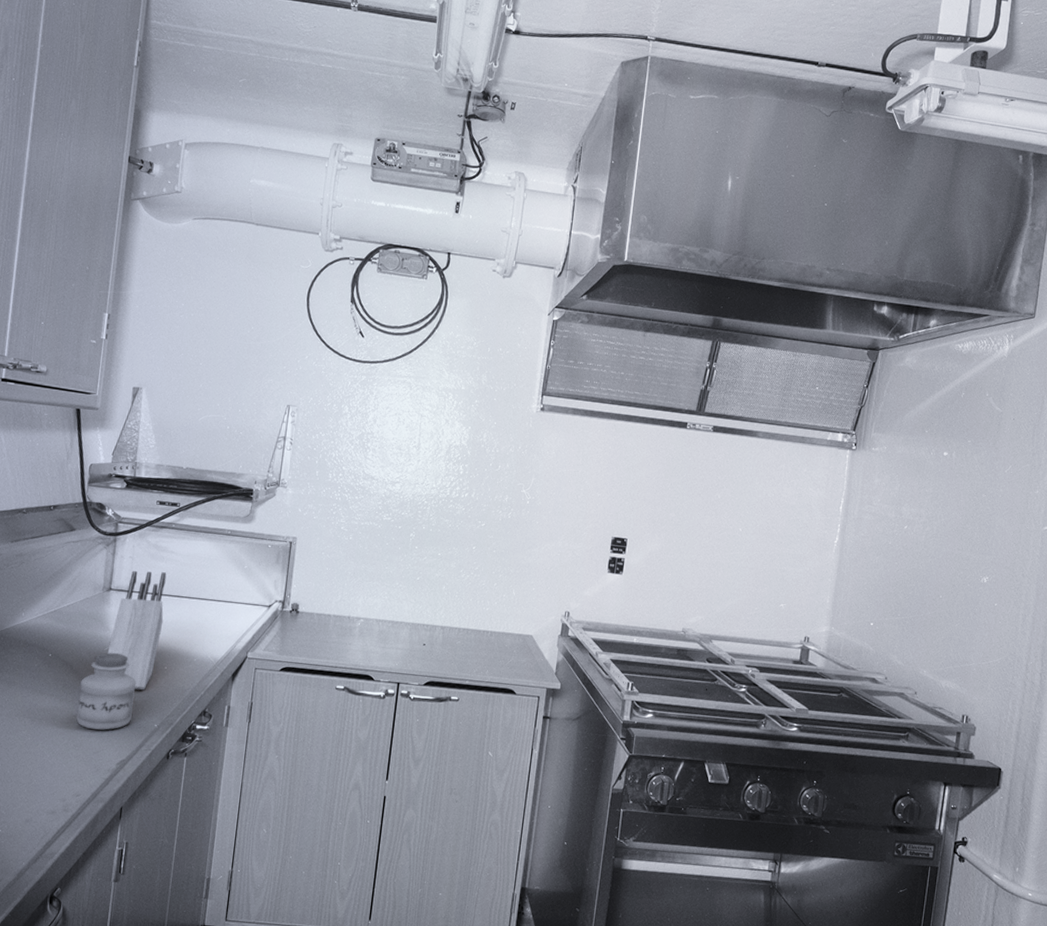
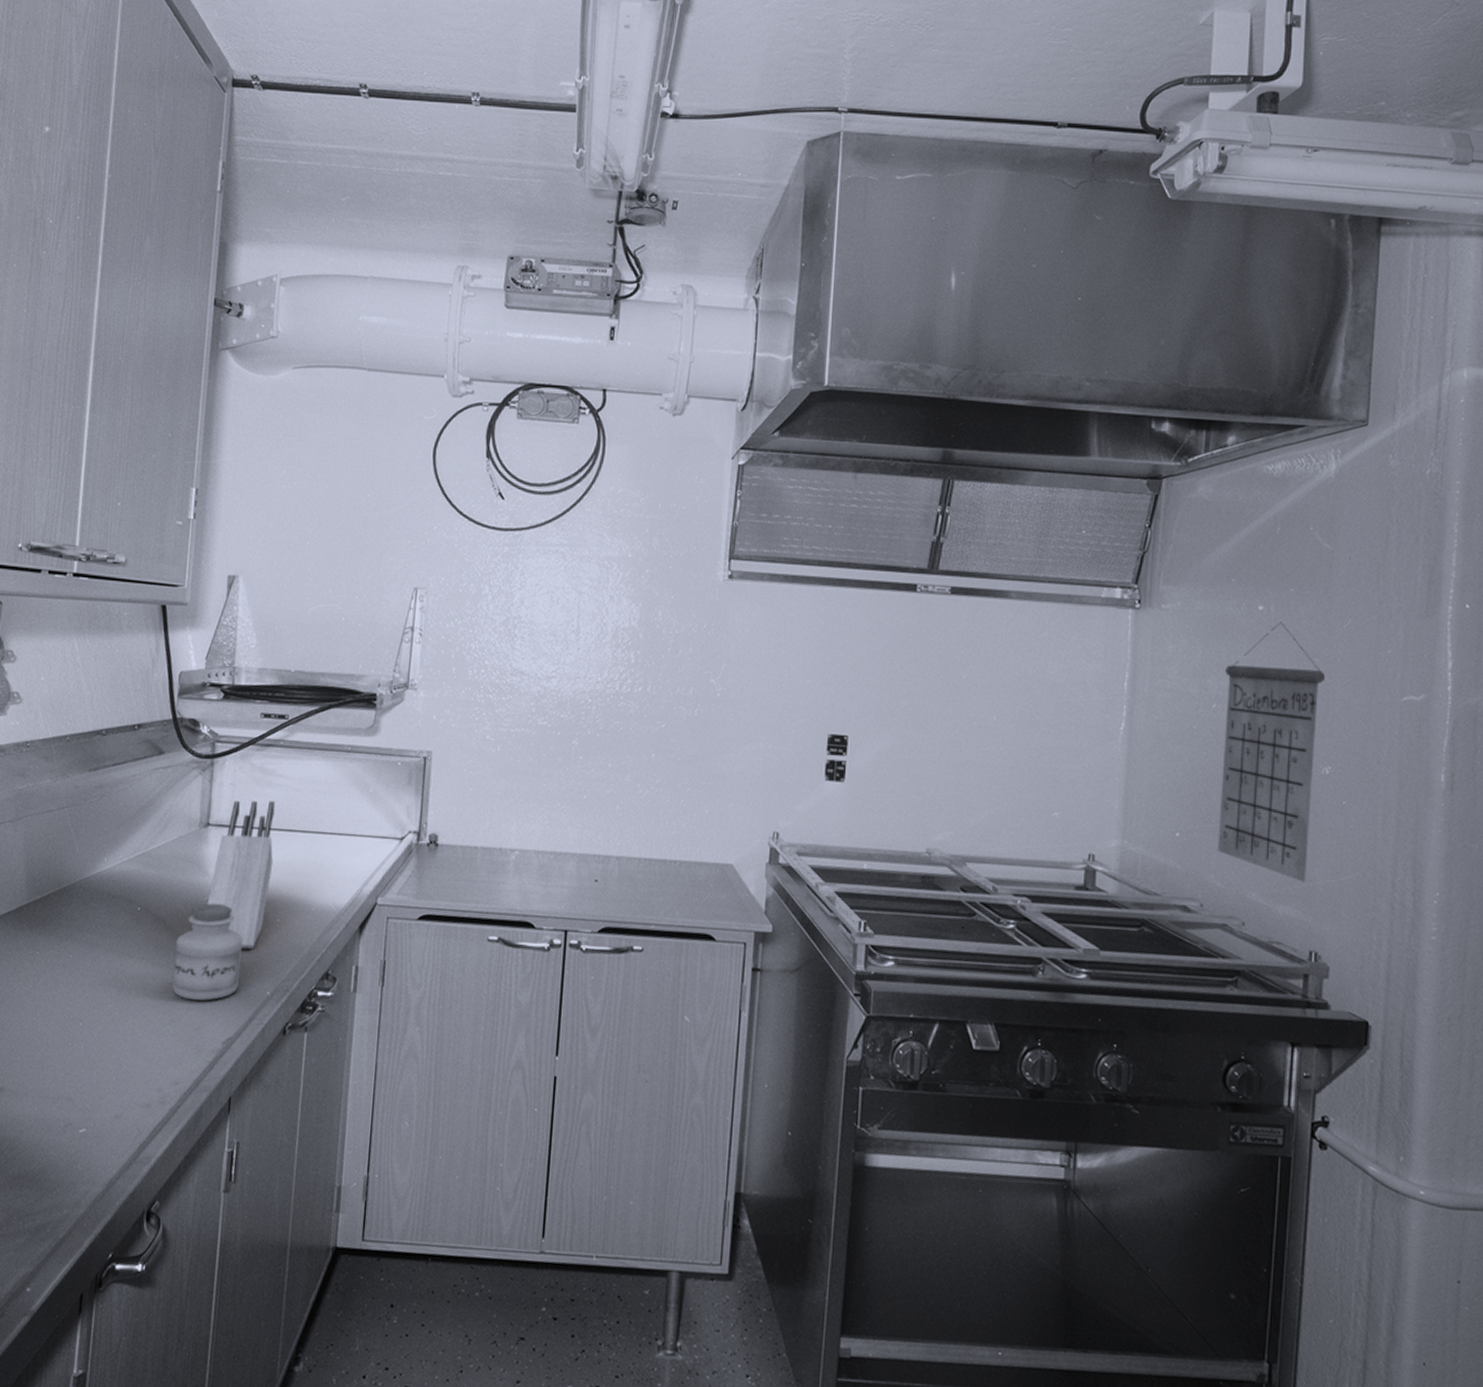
calendar: none [900,465,989,663] -> present [1217,621,1325,882]

